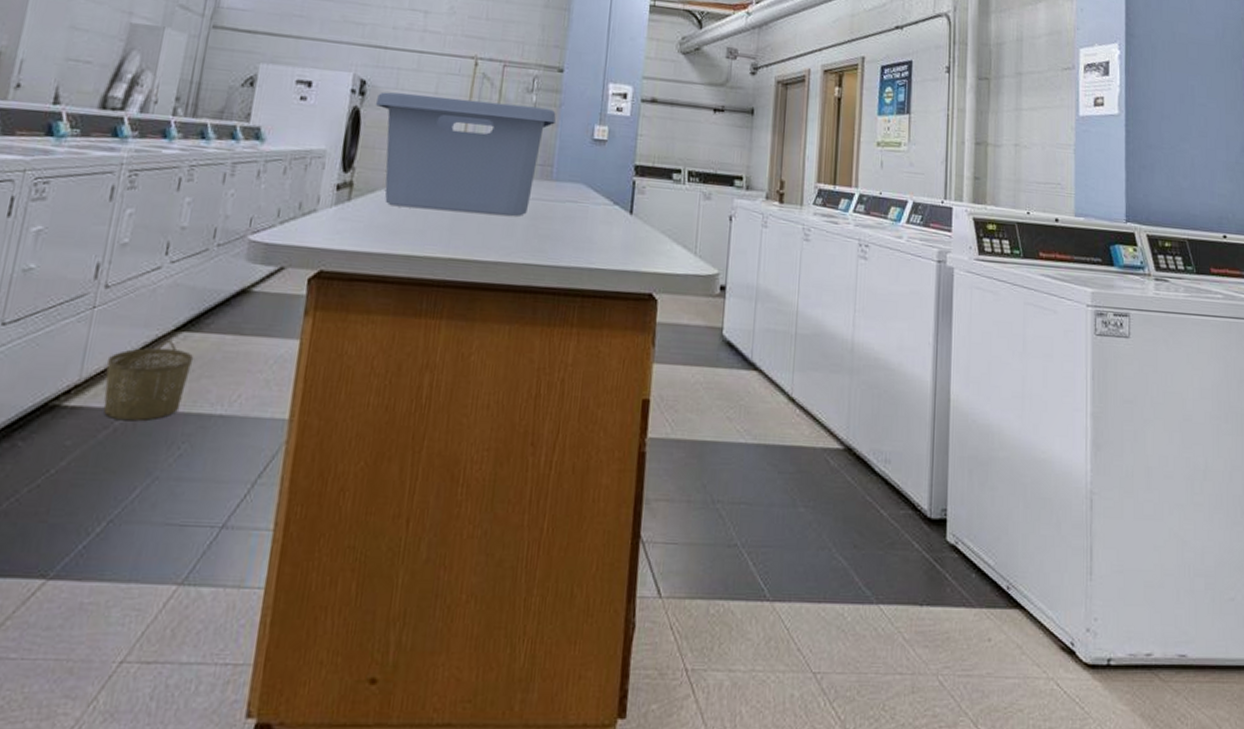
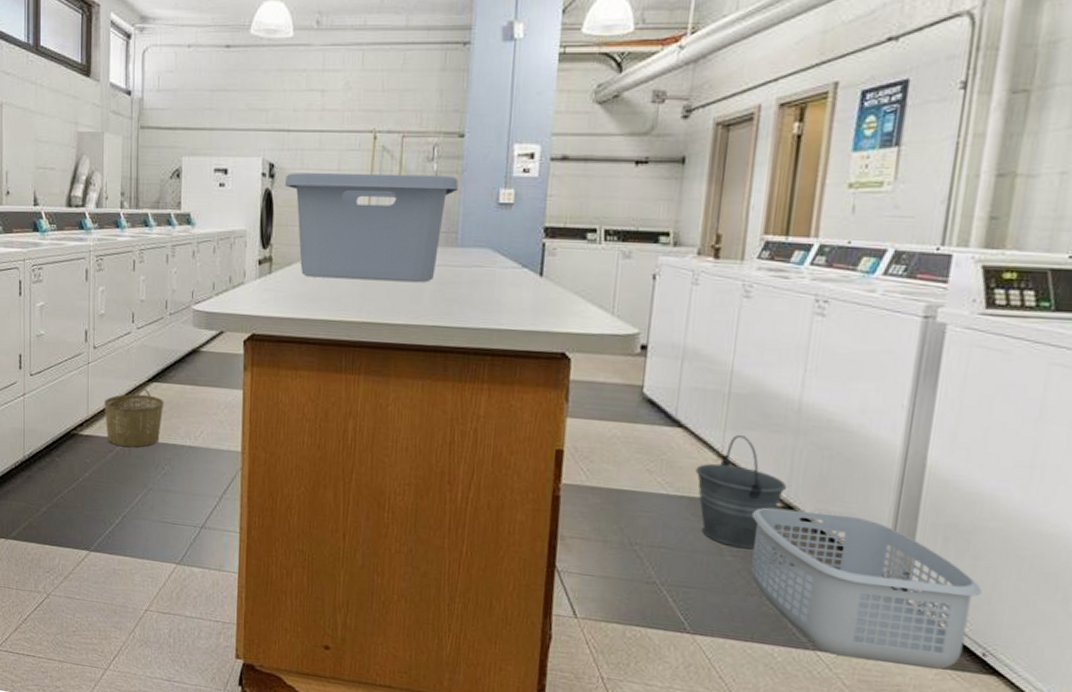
bucket: none [770,375,847,498] -> present [695,434,788,550]
clothes hamper: none [818,451,1001,609] -> present [750,507,982,669]

